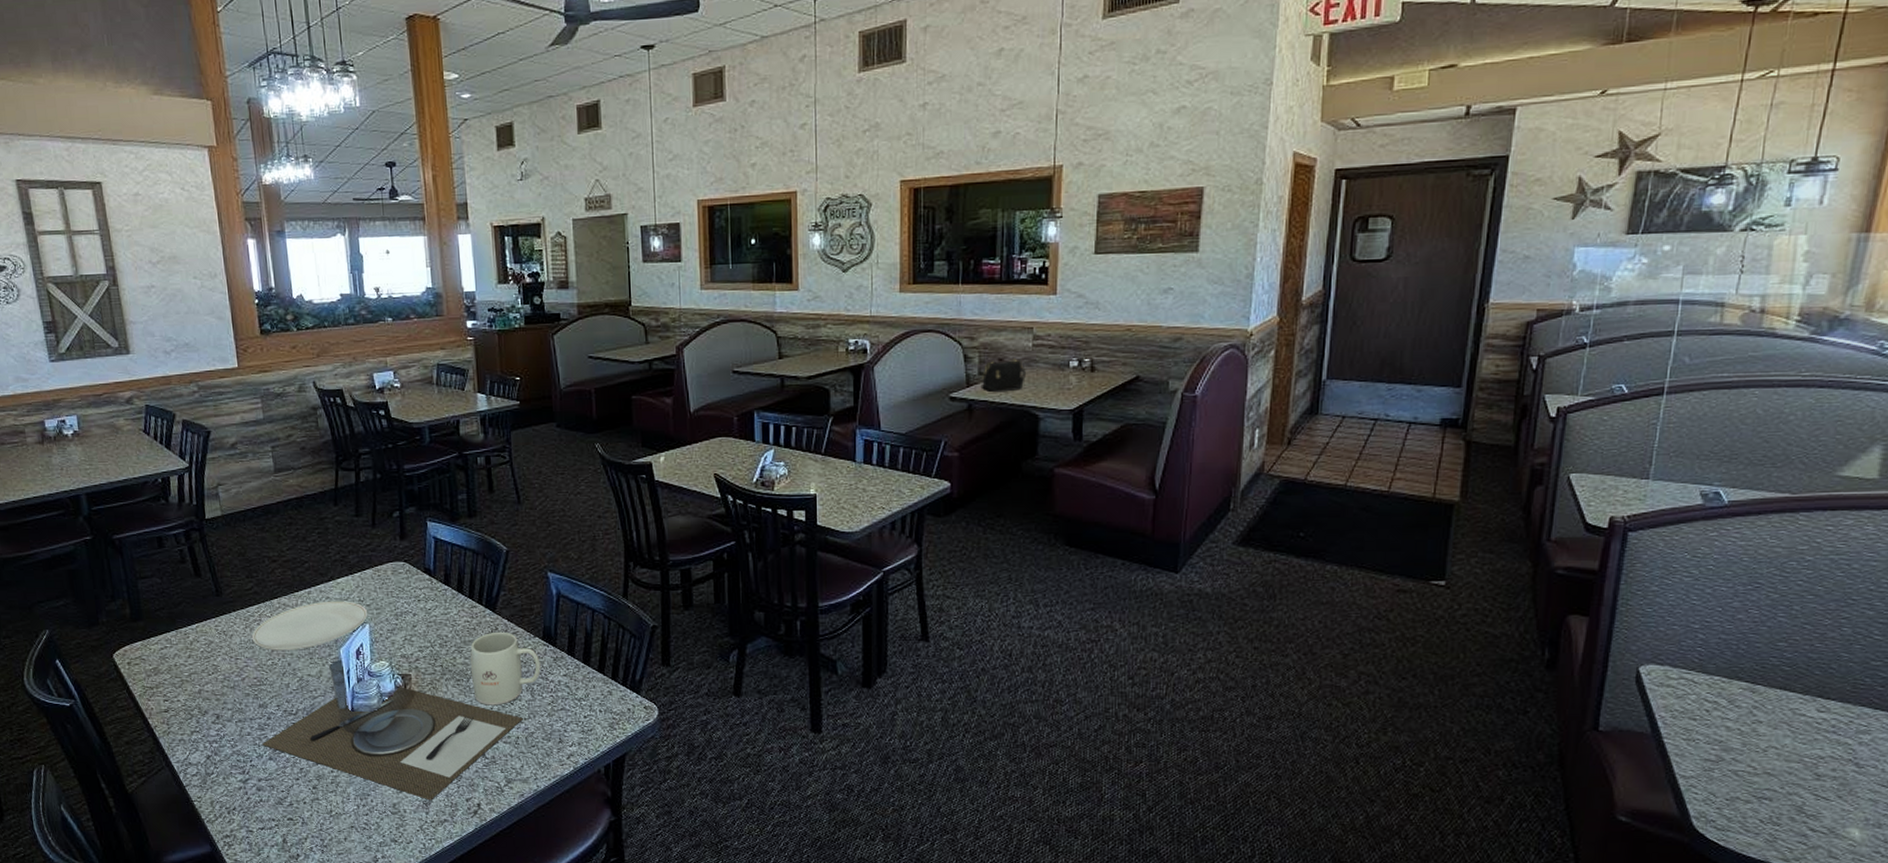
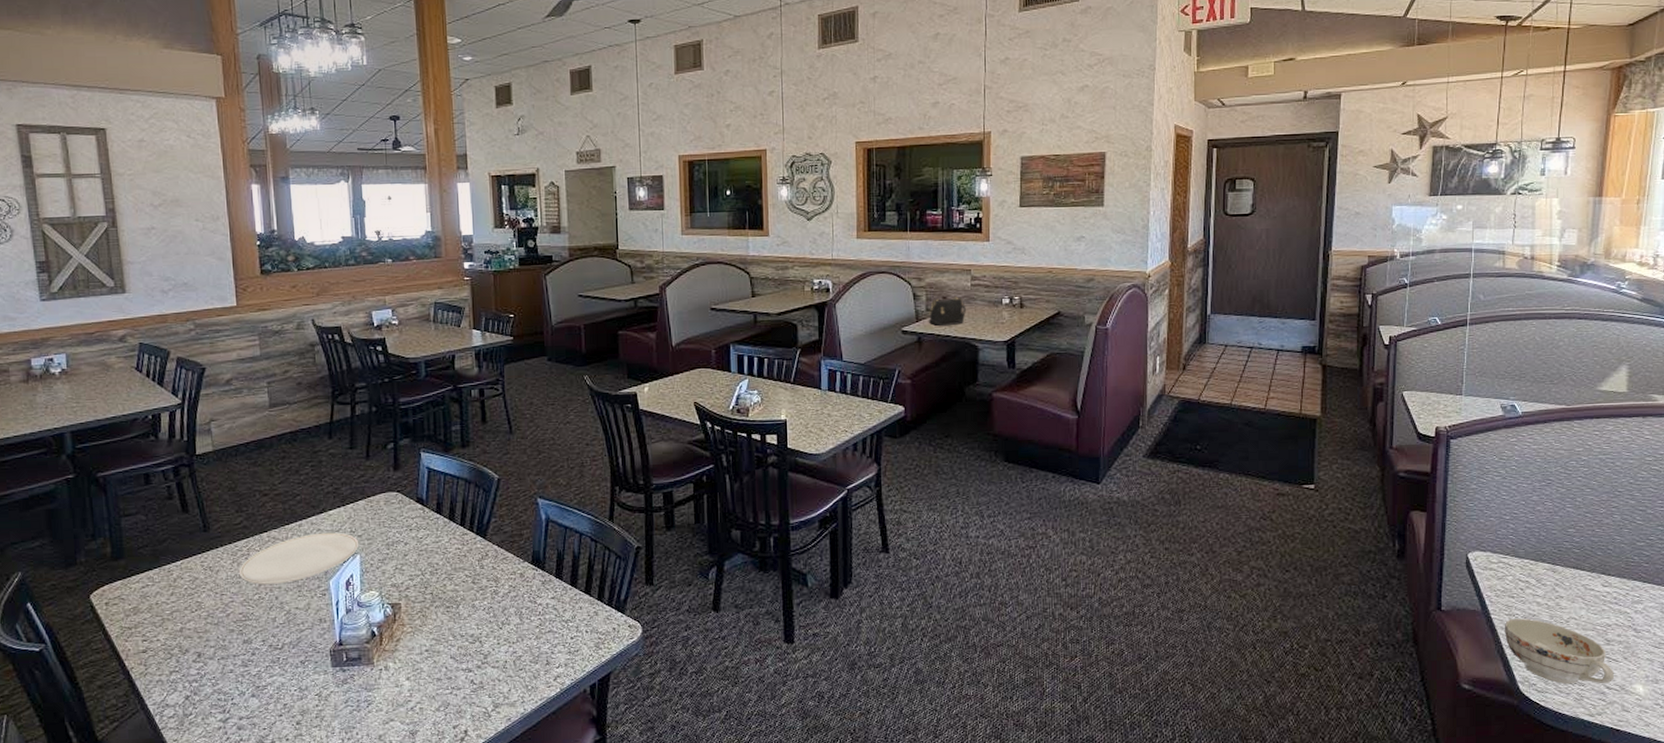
place setting: present [262,658,523,801] -> none [245,589,511,730]
mug: present [470,631,541,705] -> none [460,557,530,631]
teacup: none [1679,743,1822,825] -> present [1505,618,1614,685]

